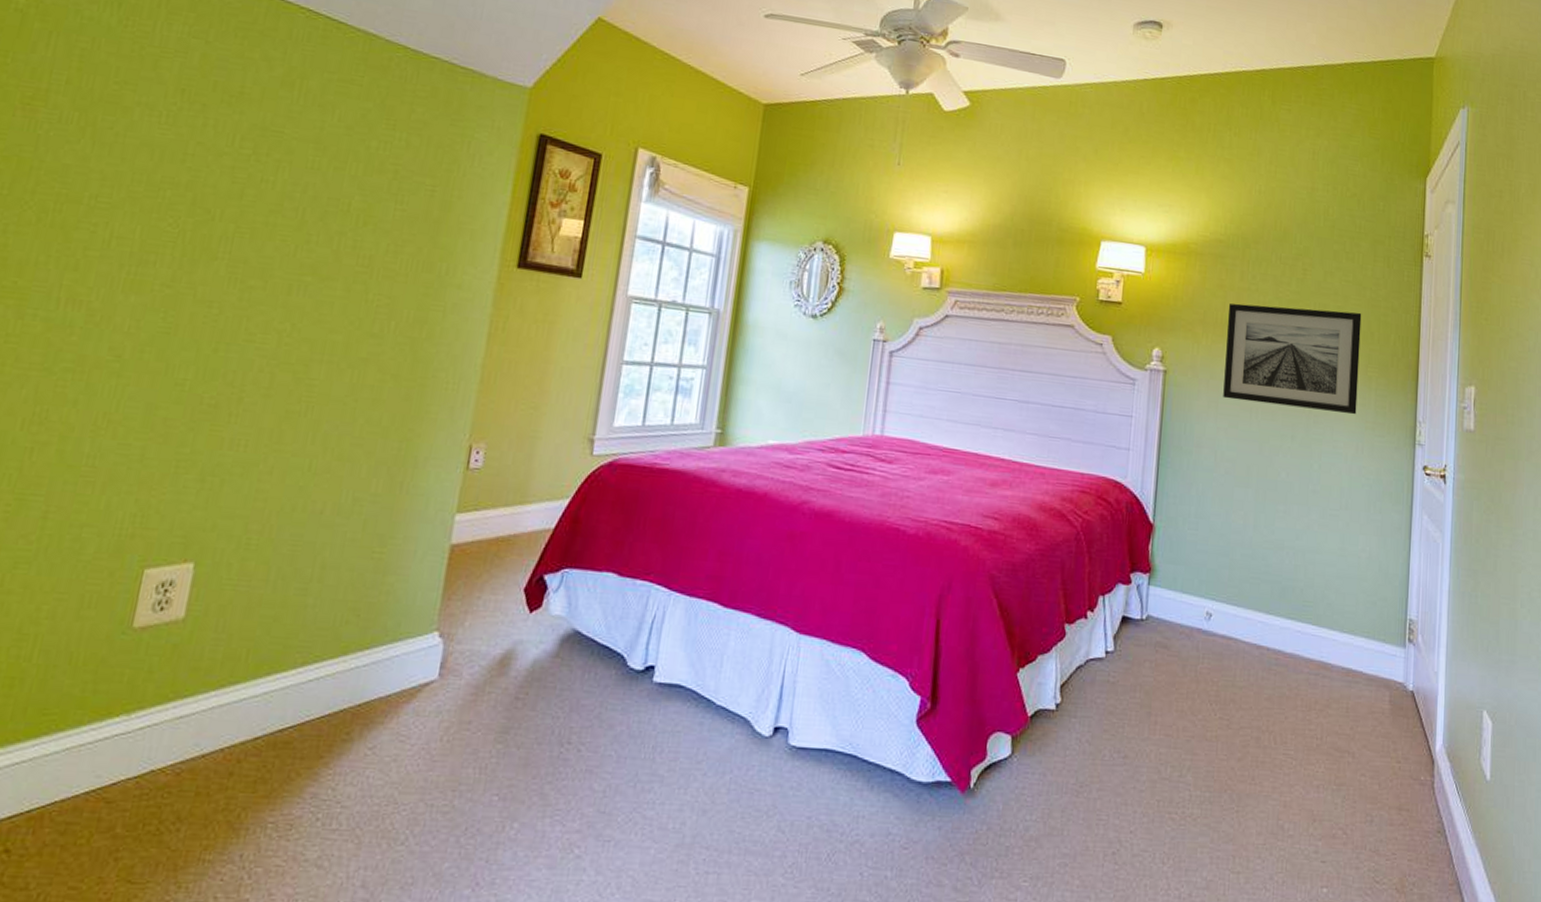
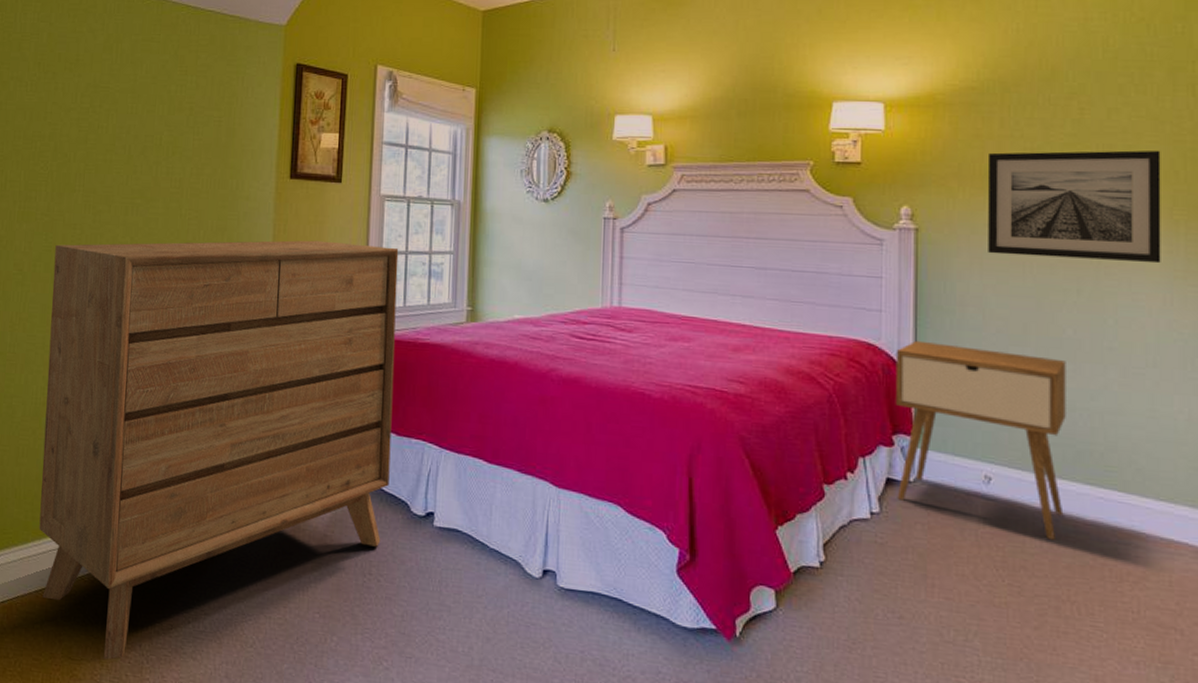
dresser: none [95,325,643,879] -> present [39,240,399,660]
nightstand: none [1130,479,1279,673] -> present [895,340,1066,540]

